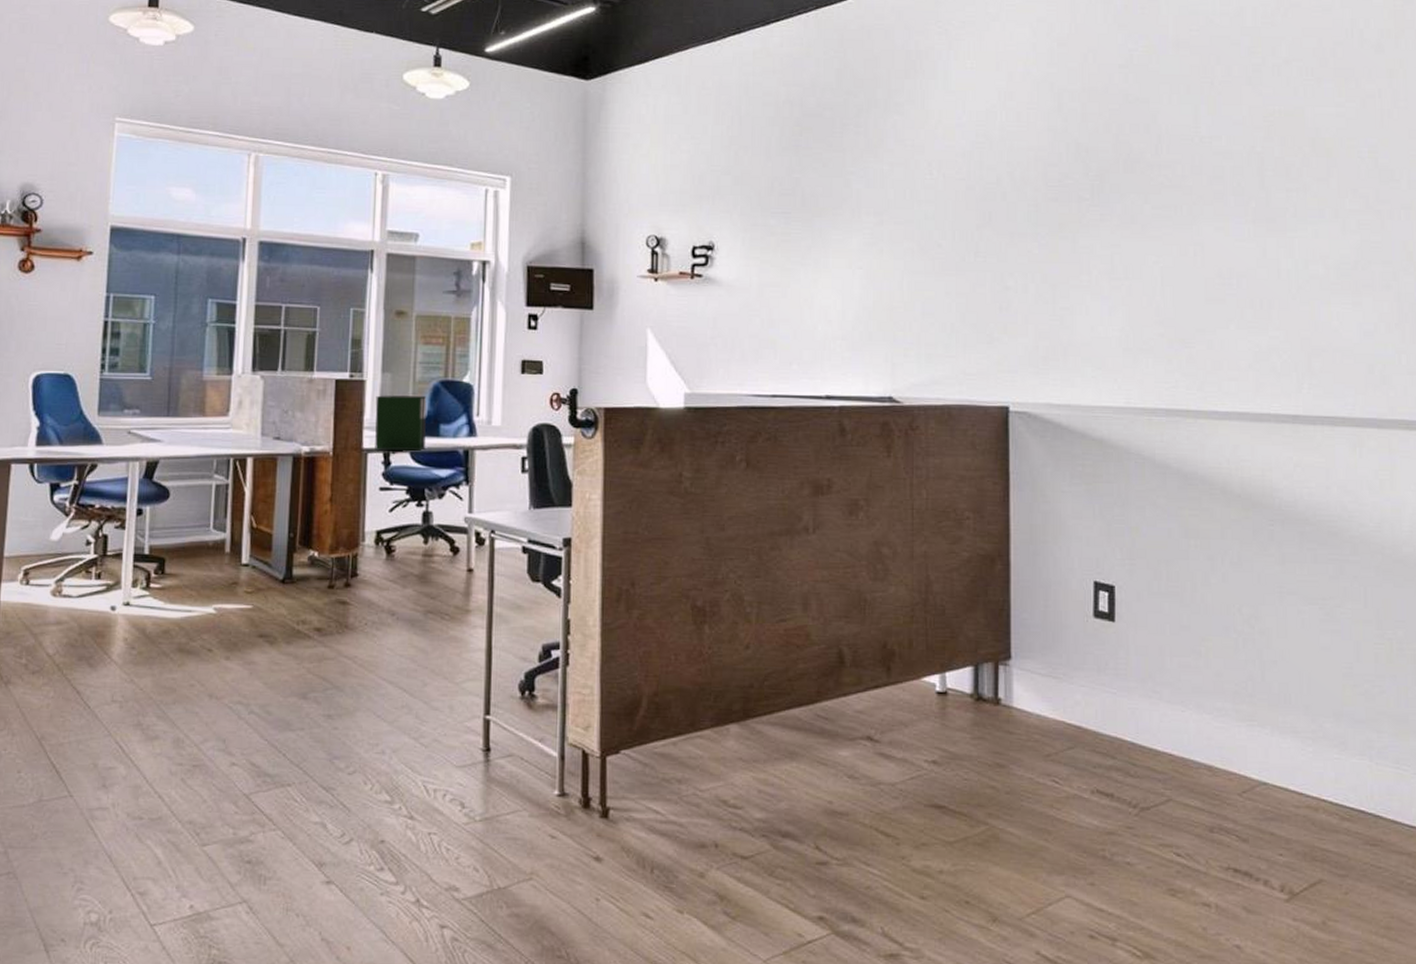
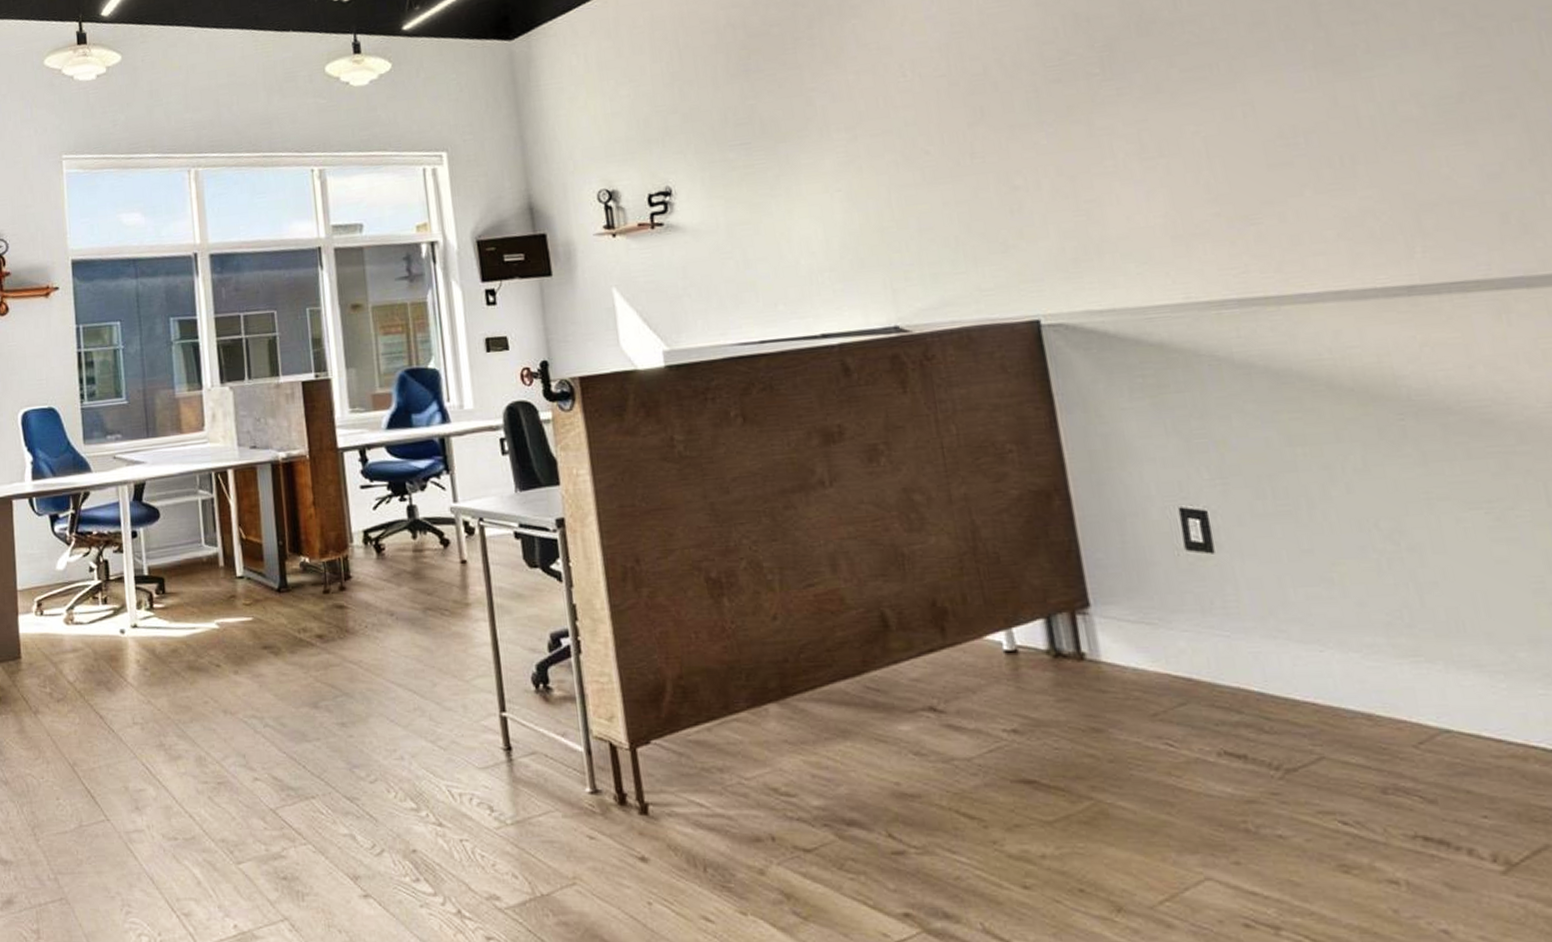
binder: present [375,395,427,451] -> none [343,386,400,449]

